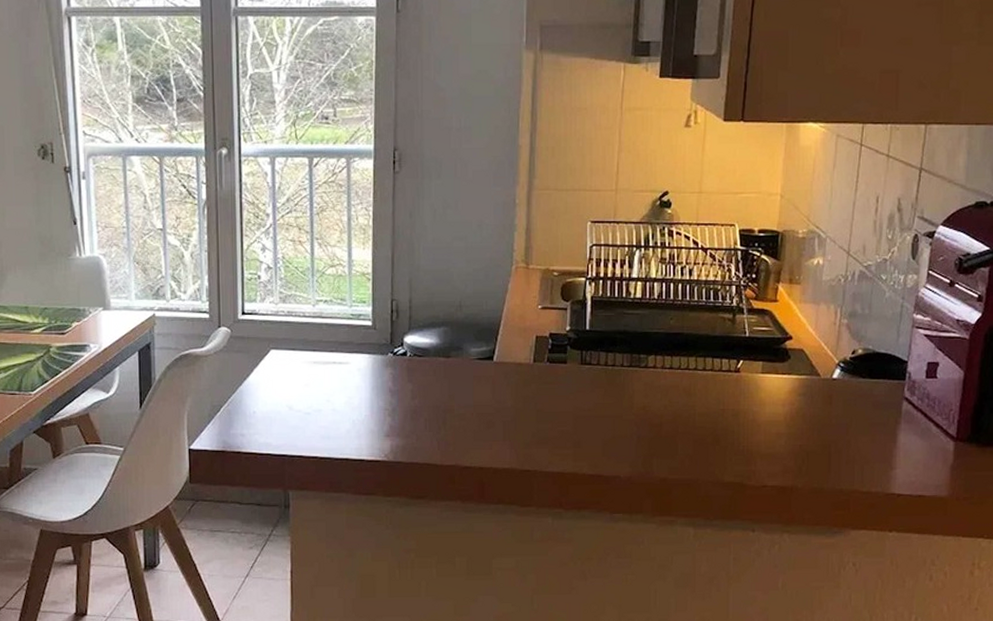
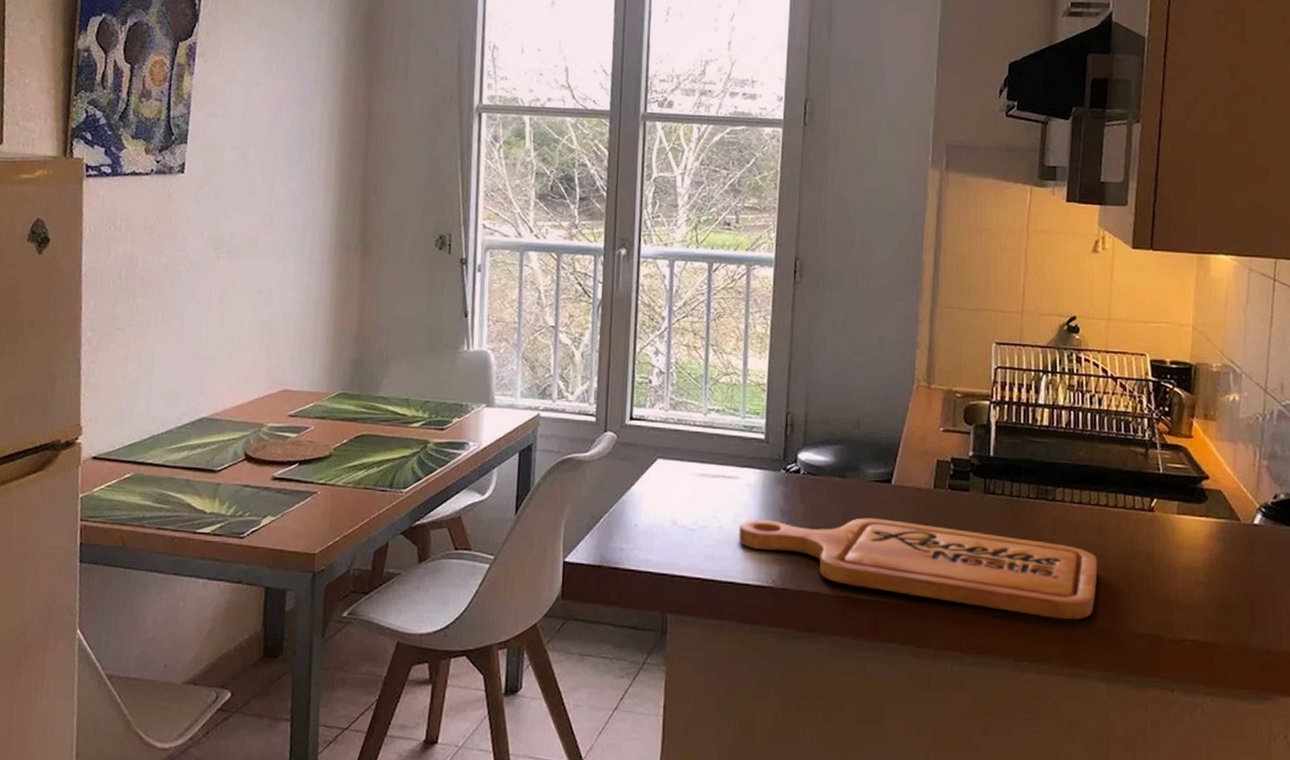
cutting board: none [352,393,687,475] -> present [739,518,1098,620]

